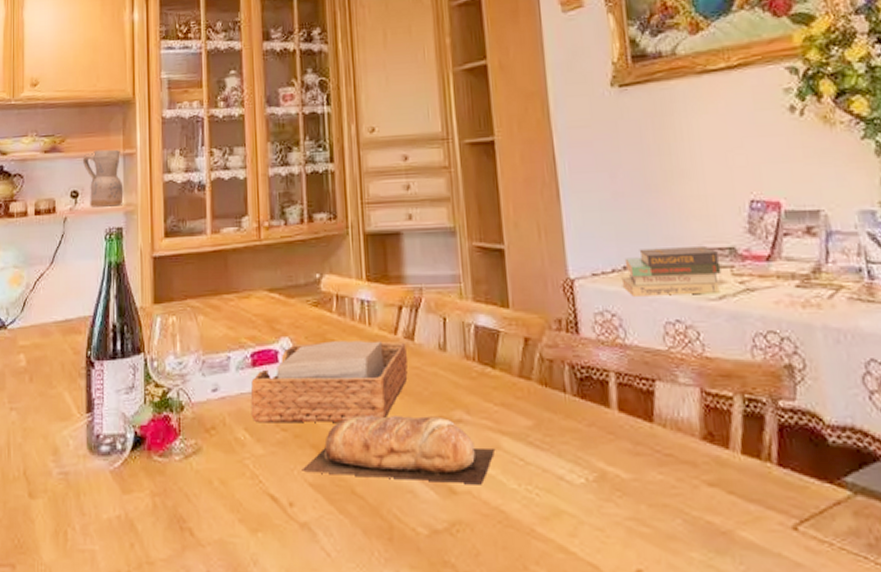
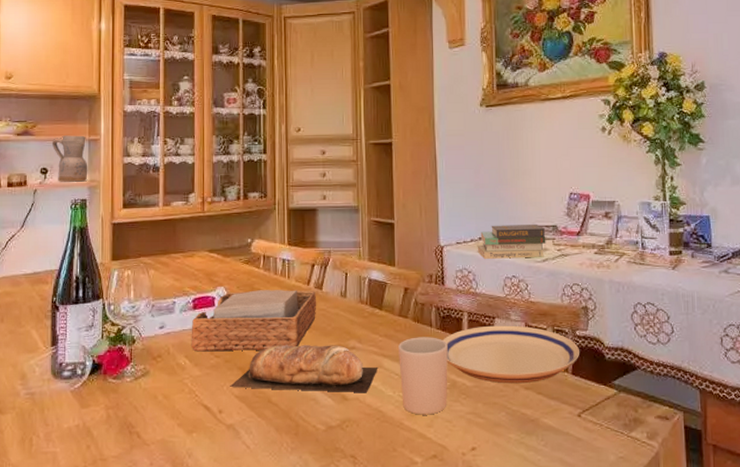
mug: none [521,407,596,519] -> present [399,337,448,415]
plate: none [582,391,788,478] -> present [443,325,580,384]

